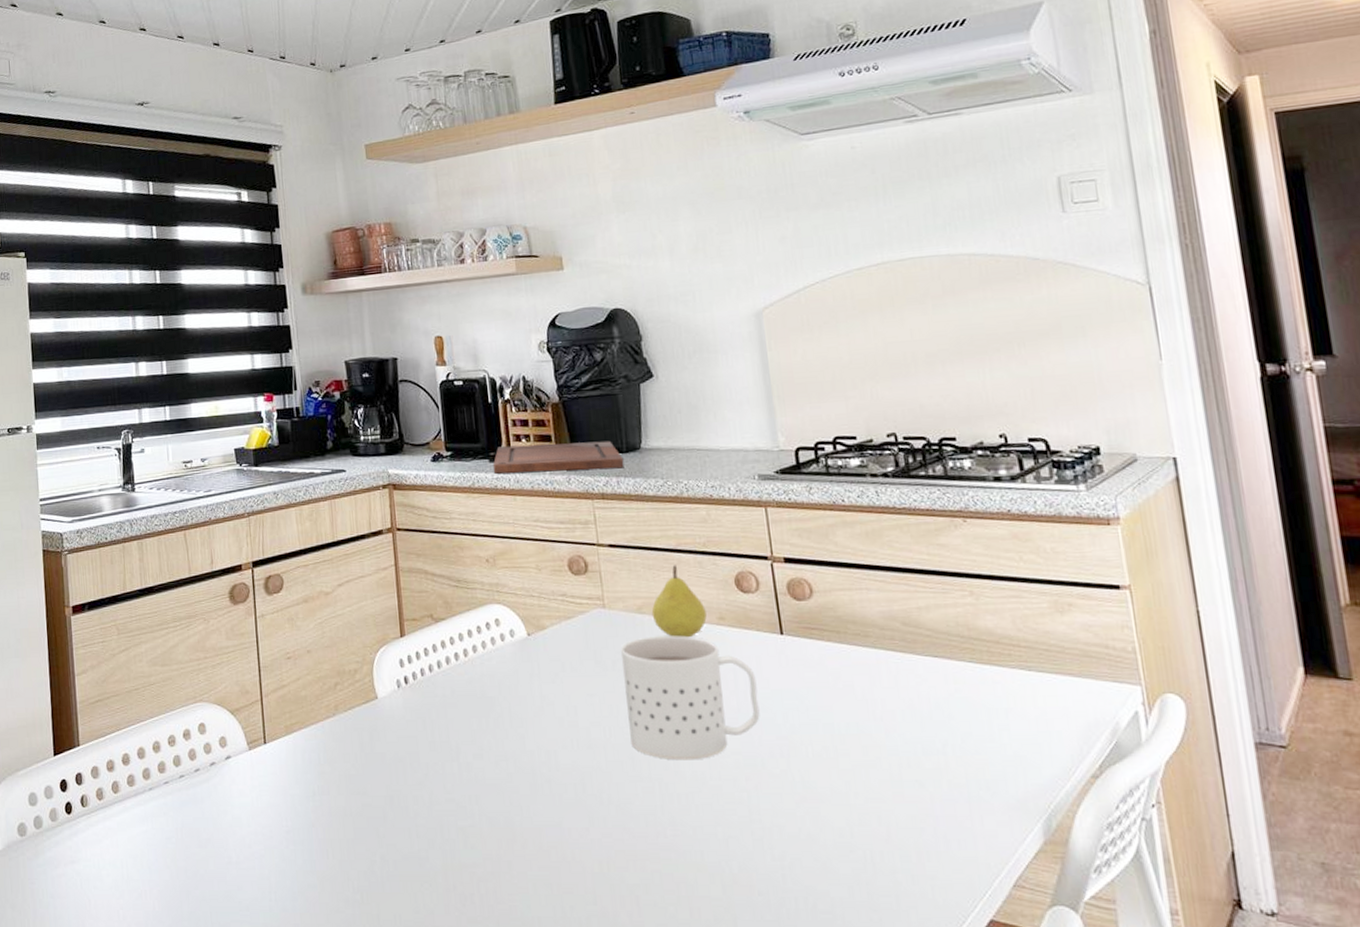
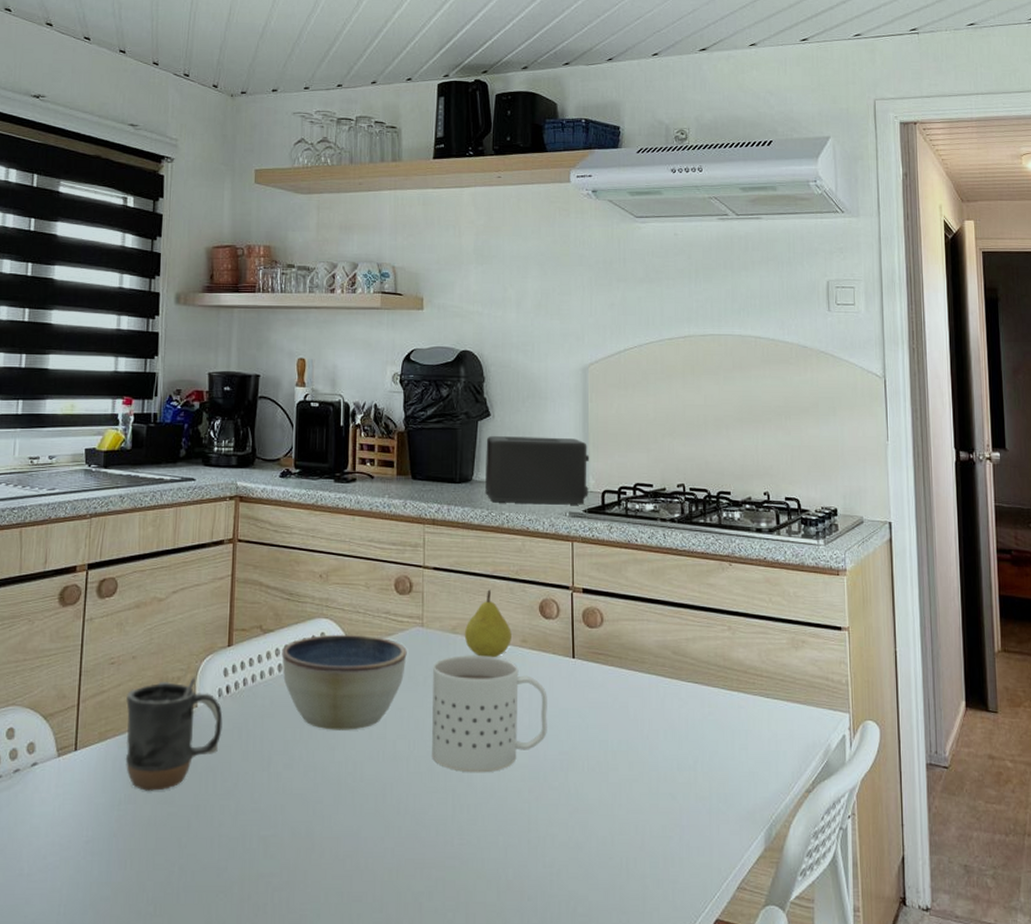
mug: none [306,669,406,782] -> present [125,677,223,791]
bowl: none [456,619,591,719] -> present [281,634,407,730]
cutting board: present [493,441,624,474] -> none [336,468,456,497]
toaster: none [652,393,779,471] -> present [484,436,590,505]

